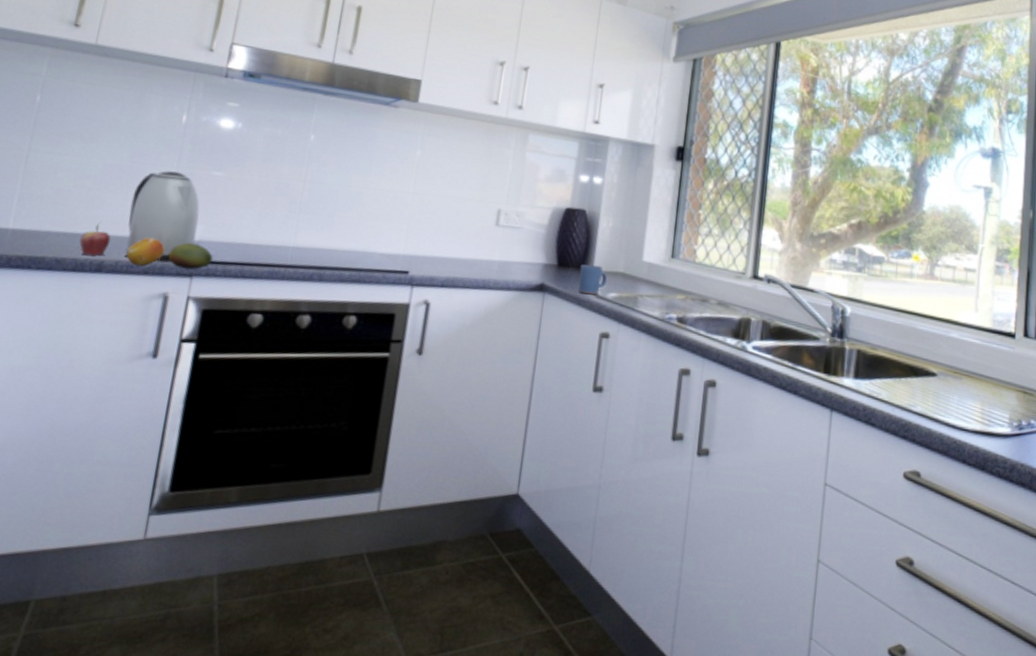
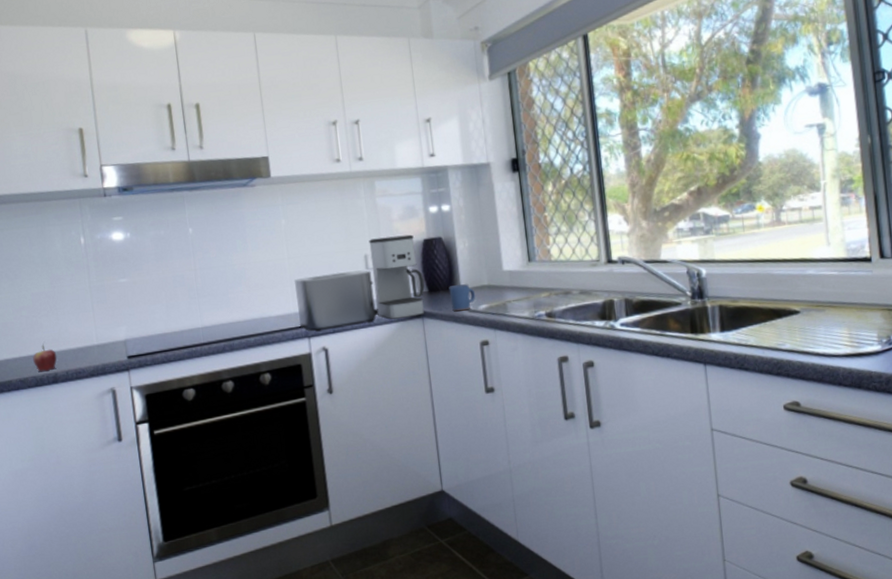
kettle: present [125,171,200,264] -> none [62,287,123,367]
fruit: present [126,237,165,267] -> none [72,345,102,372]
fruit: present [167,242,213,270] -> none [104,342,141,366]
toaster: none [405,217,501,285] -> present [294,270,379,333]
coffee maker: none [495,194,556,290] -> present [369,234,425,320]

